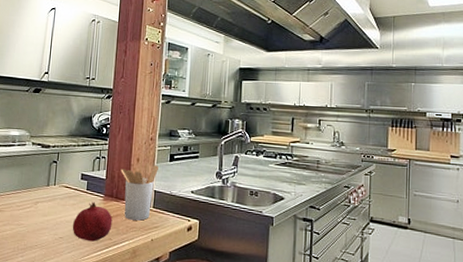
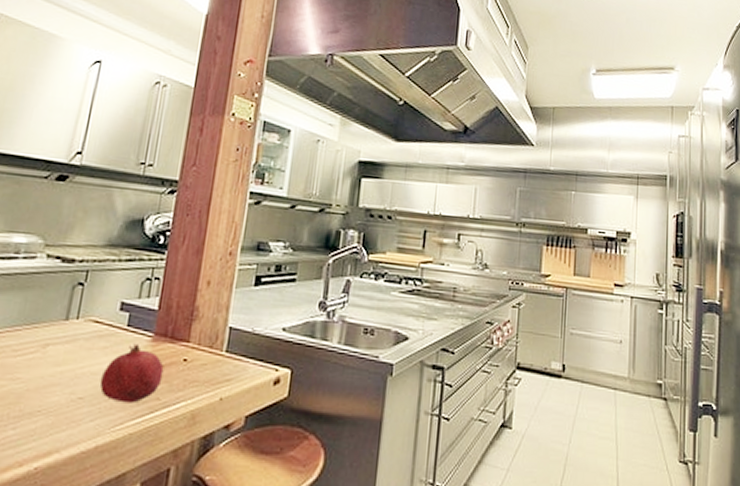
utensil holder: present [121,165,158,221] -> none [181,290,238,371]

